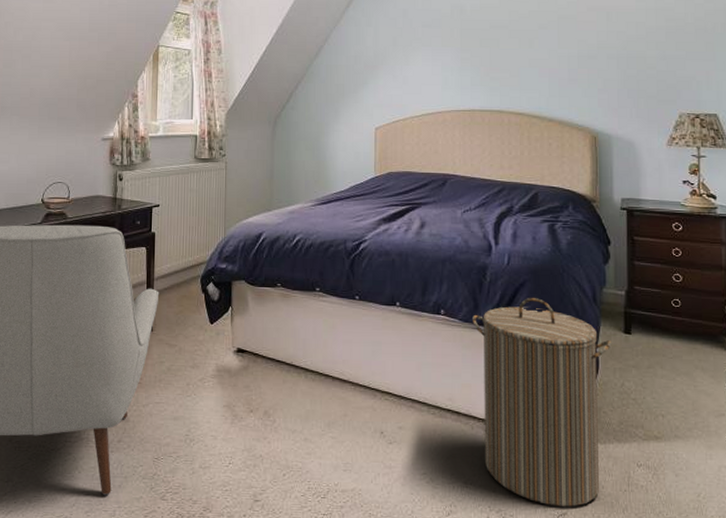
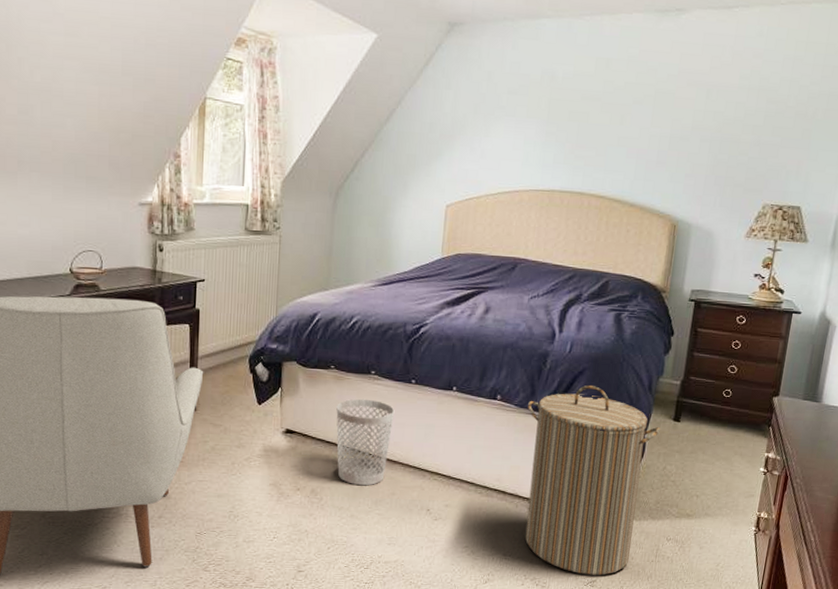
wastebasket: none [285,316,341,407] -> present [336,398,395,486]

